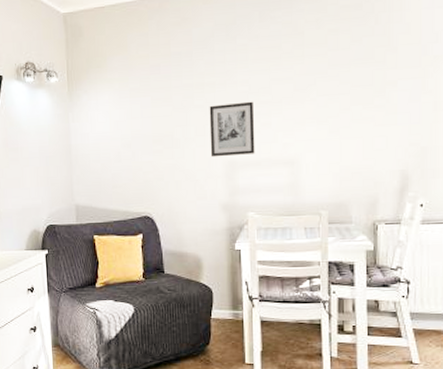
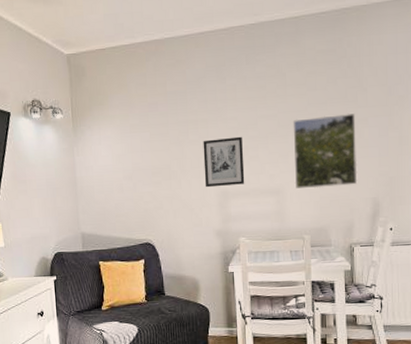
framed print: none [311,76,384,159] -> present [293,114,358,189]

